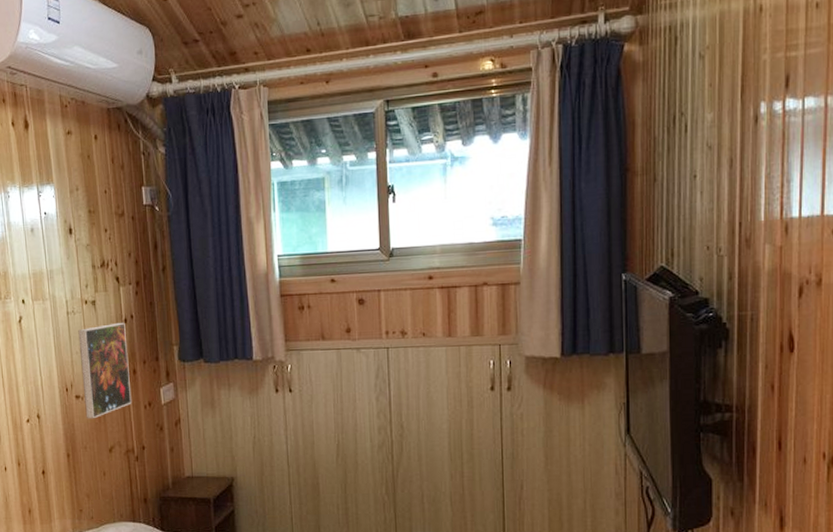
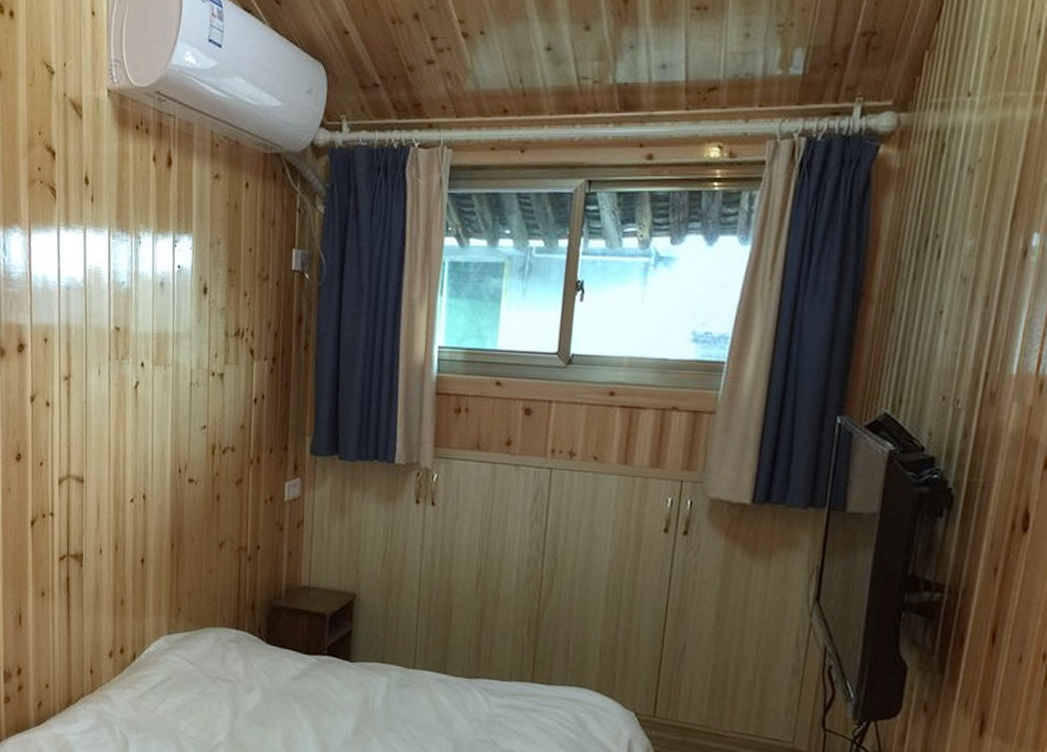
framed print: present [78,322,132,419] -> none [197,401,255,508]

